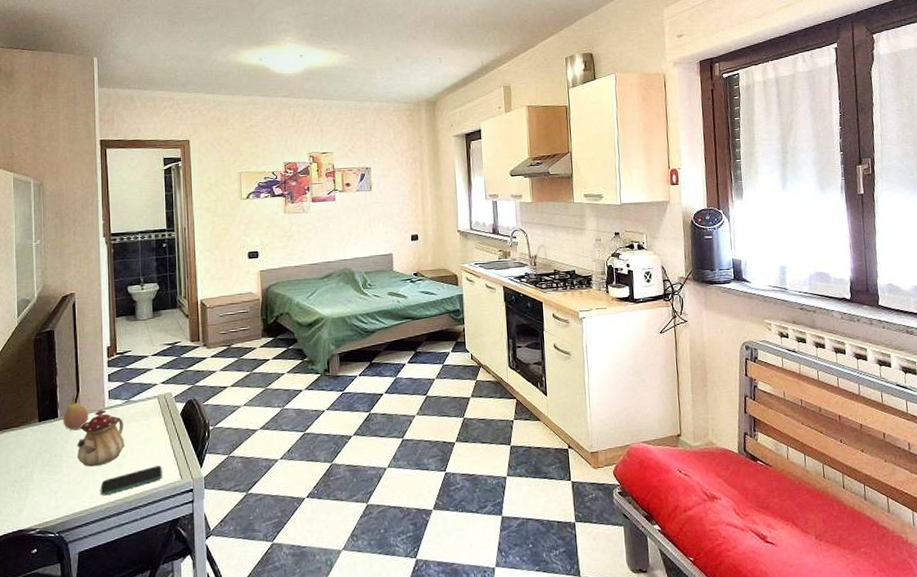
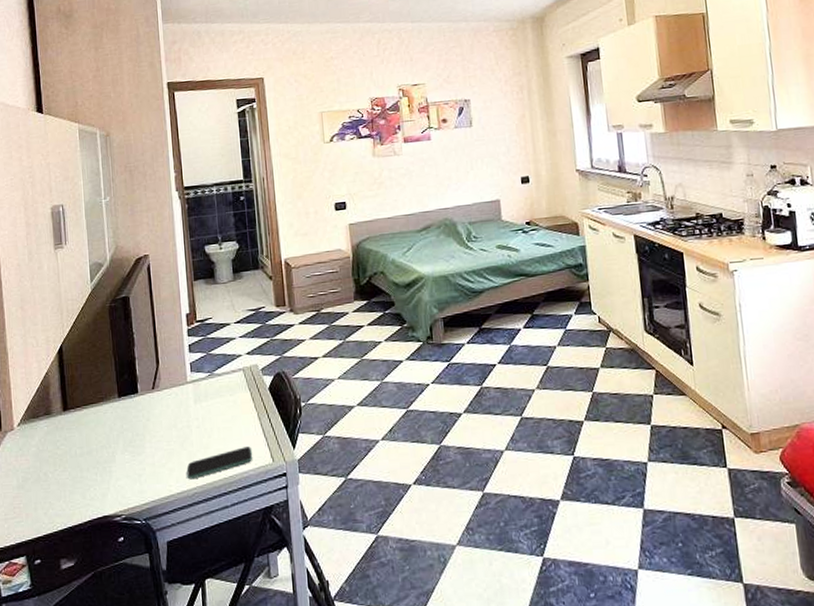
fruit: present [63,395,88,430] -> none [143,368,170,407]
teapot: present [77,410,125,467] -> none [160,384,211,447]

